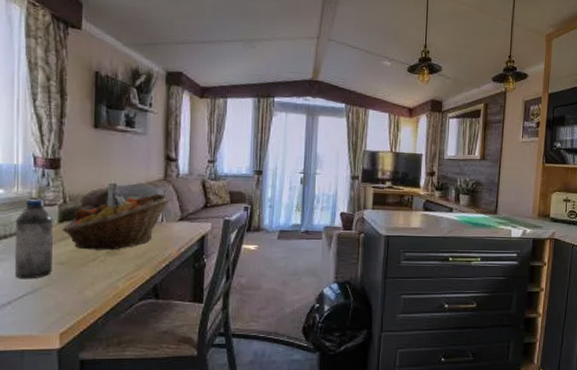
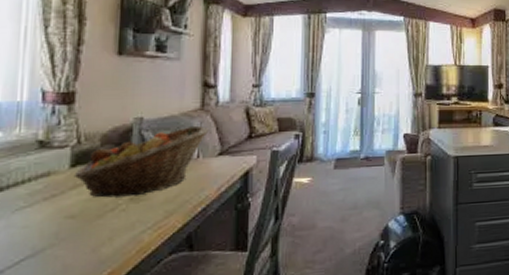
water bottle: present [14,198,53,279] -> none [11,140,63,241]

